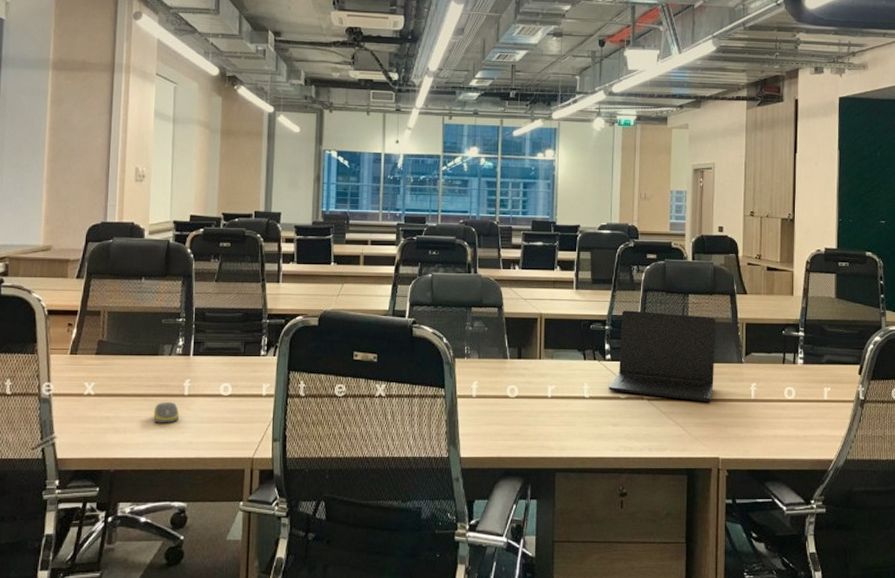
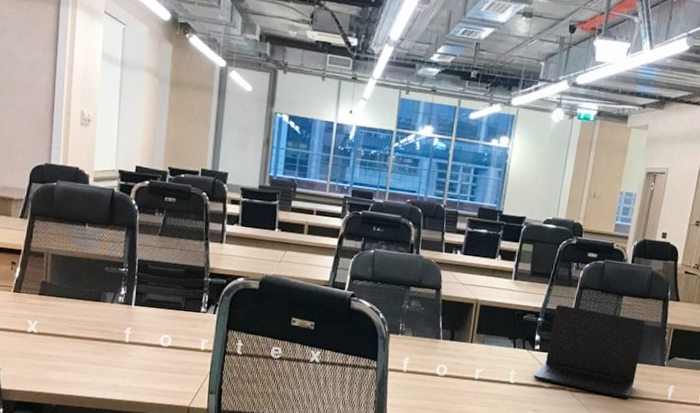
computer mouse: present [153,401,180,423] -> none [94,346,120,367]

